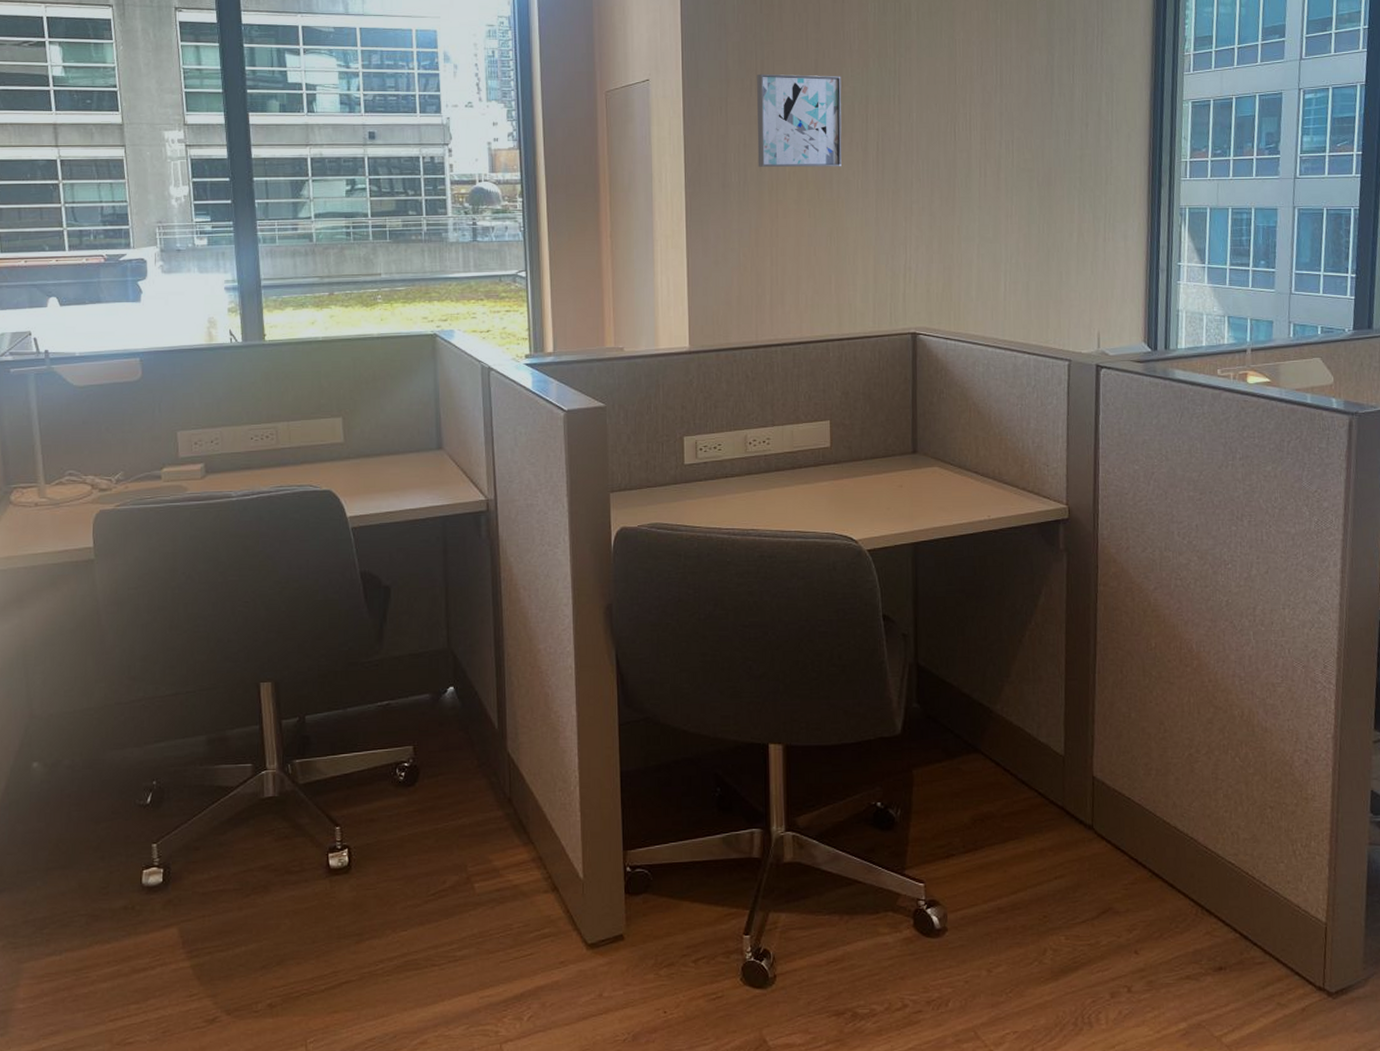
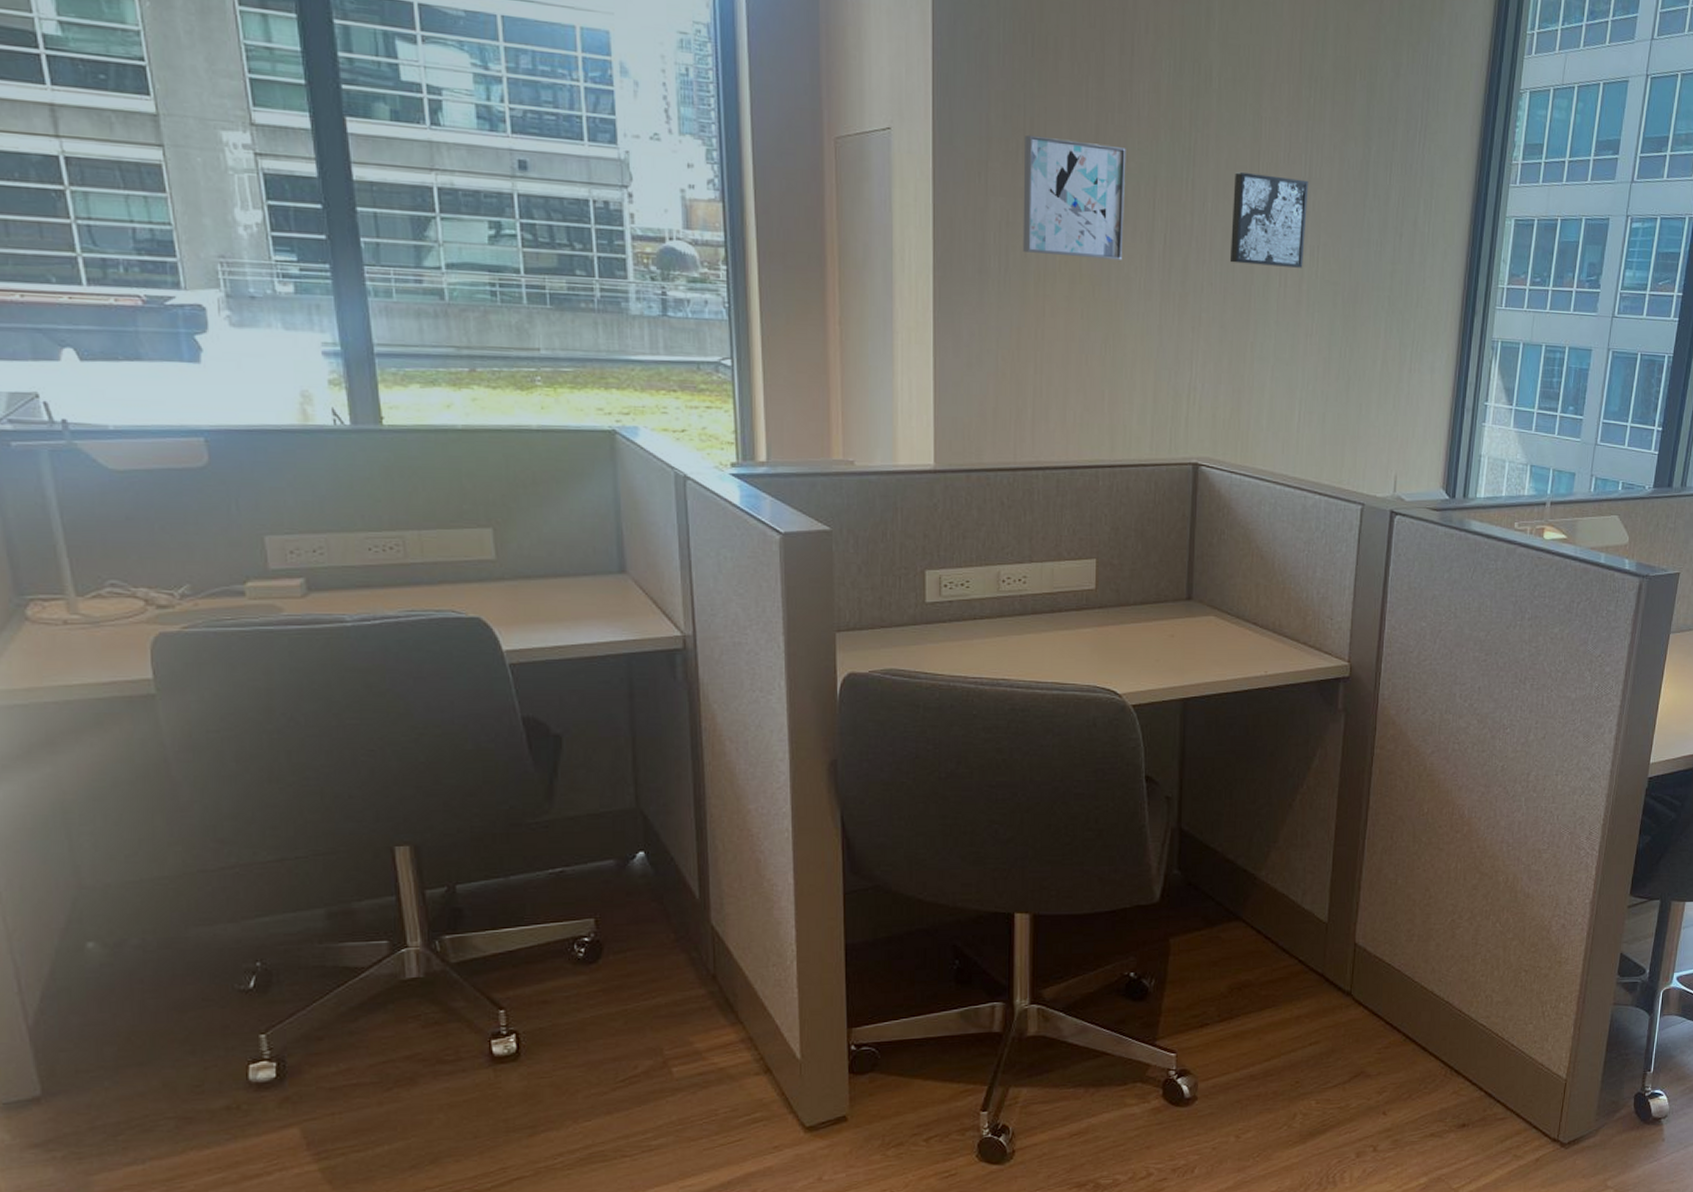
wall art: none [934,85,1001,161] -> present [1229,171,1309,268]

